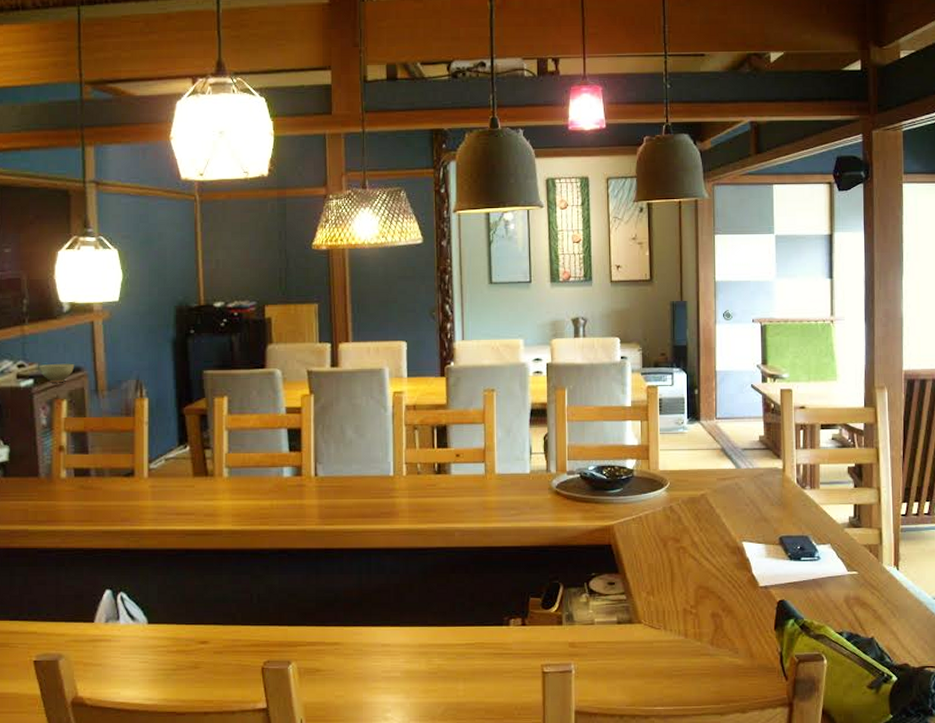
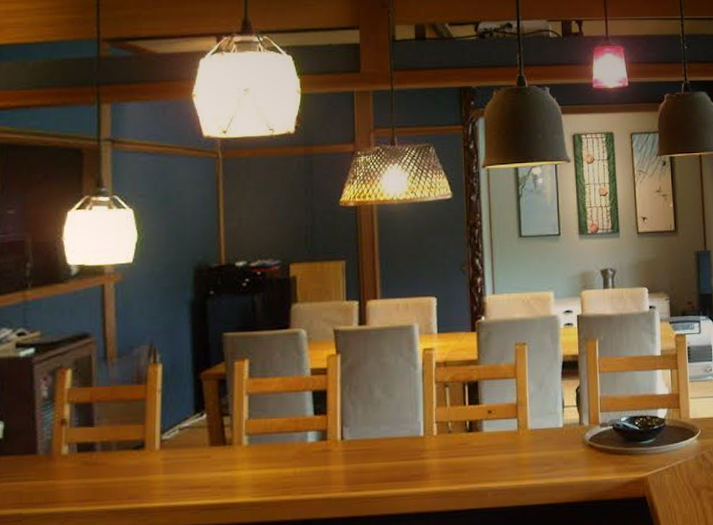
bowl: present [38,363,75,383] -> none [40,329,82,351]

